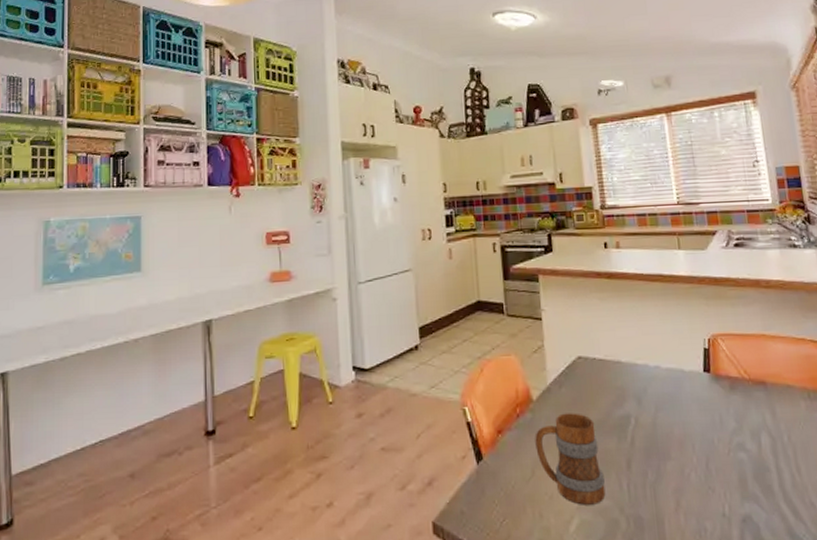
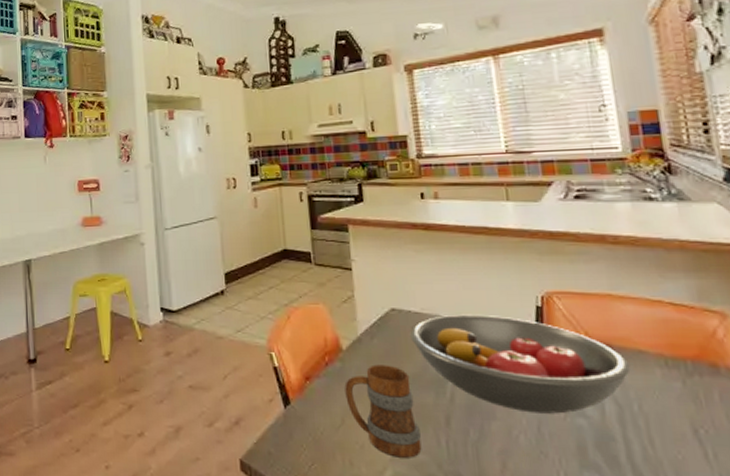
fruit bowl: none [595,358,781,451] -> present [410,314,631,414]

